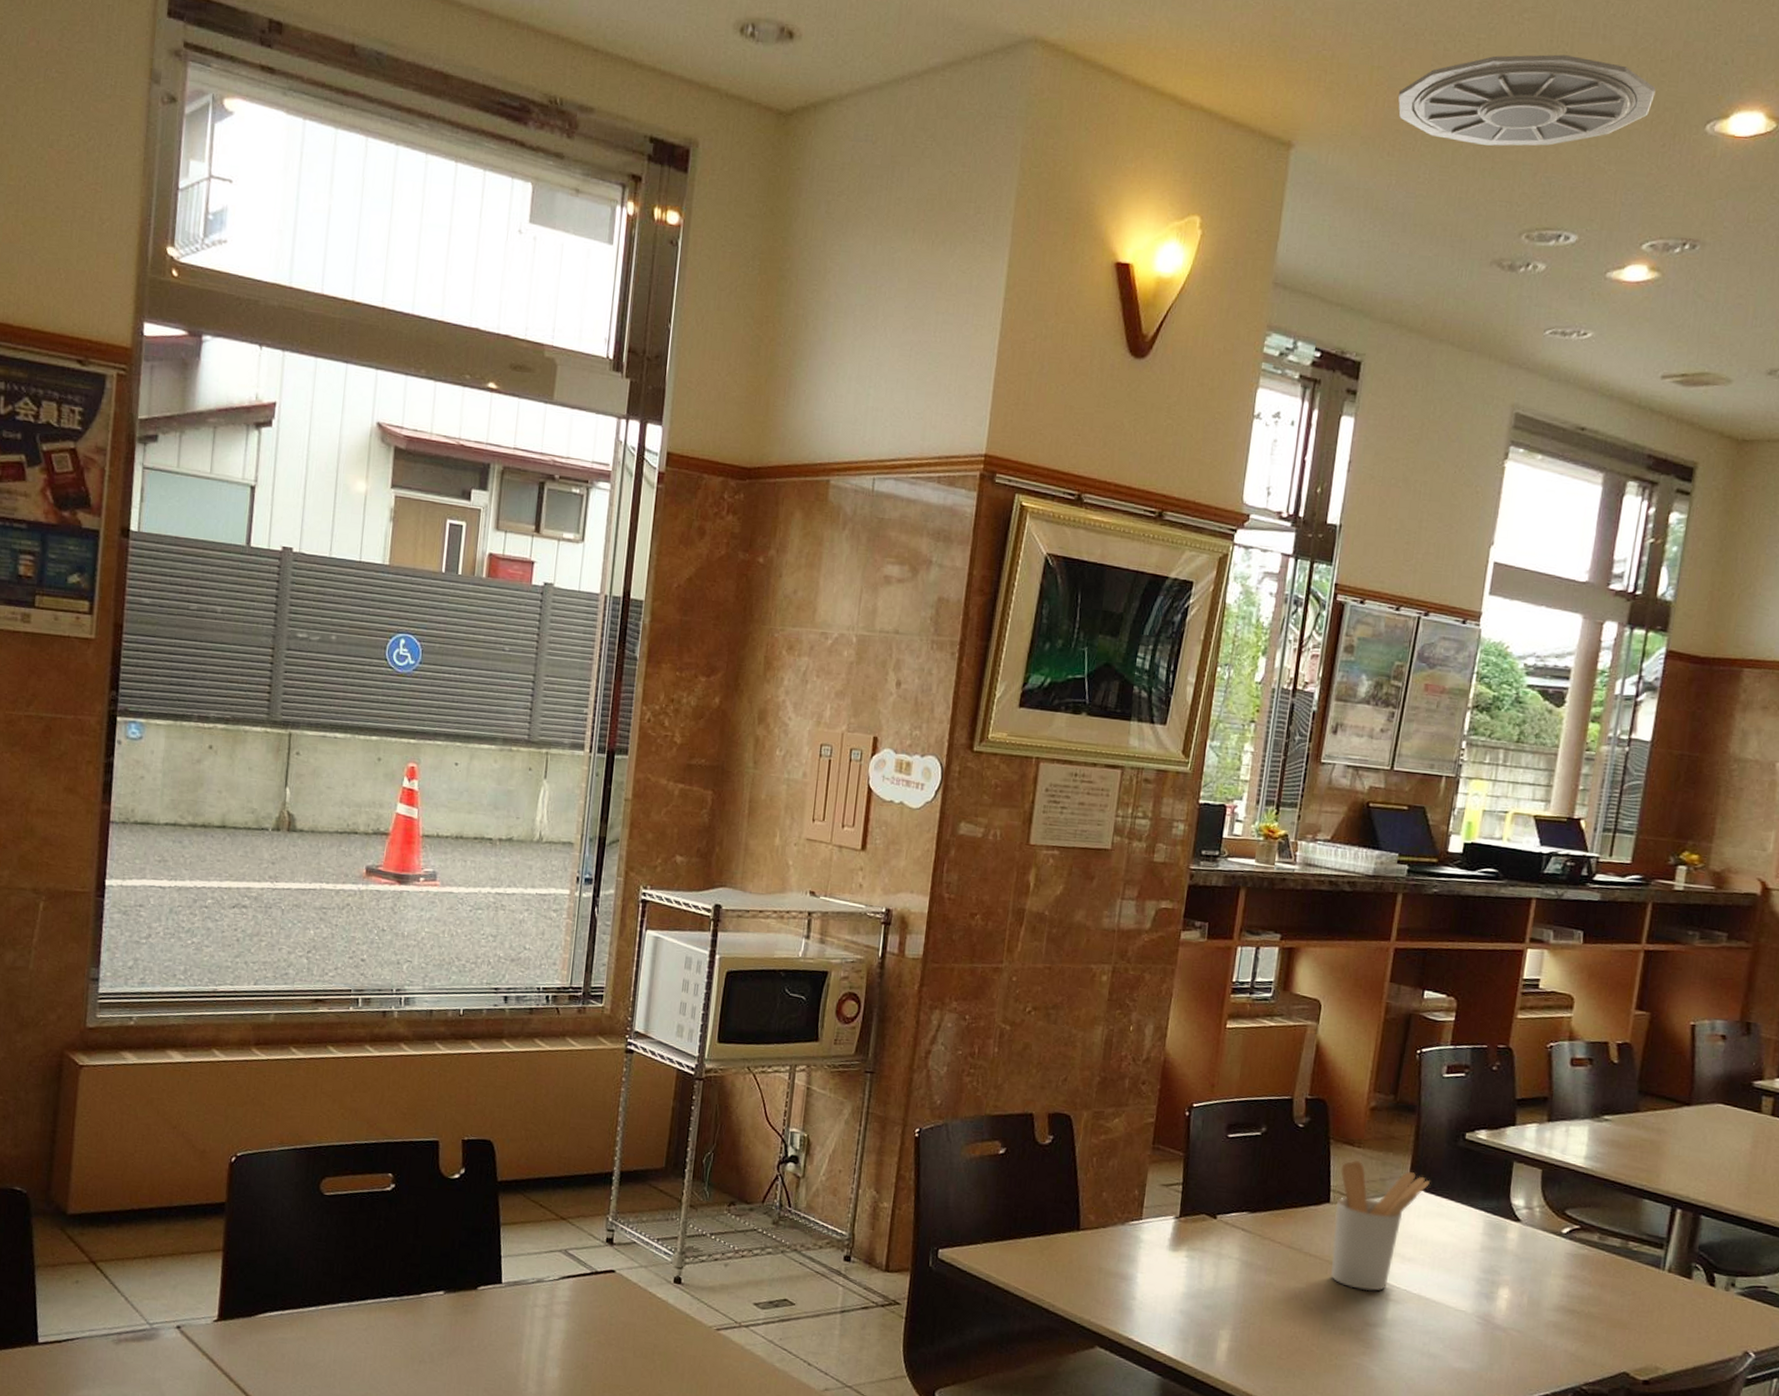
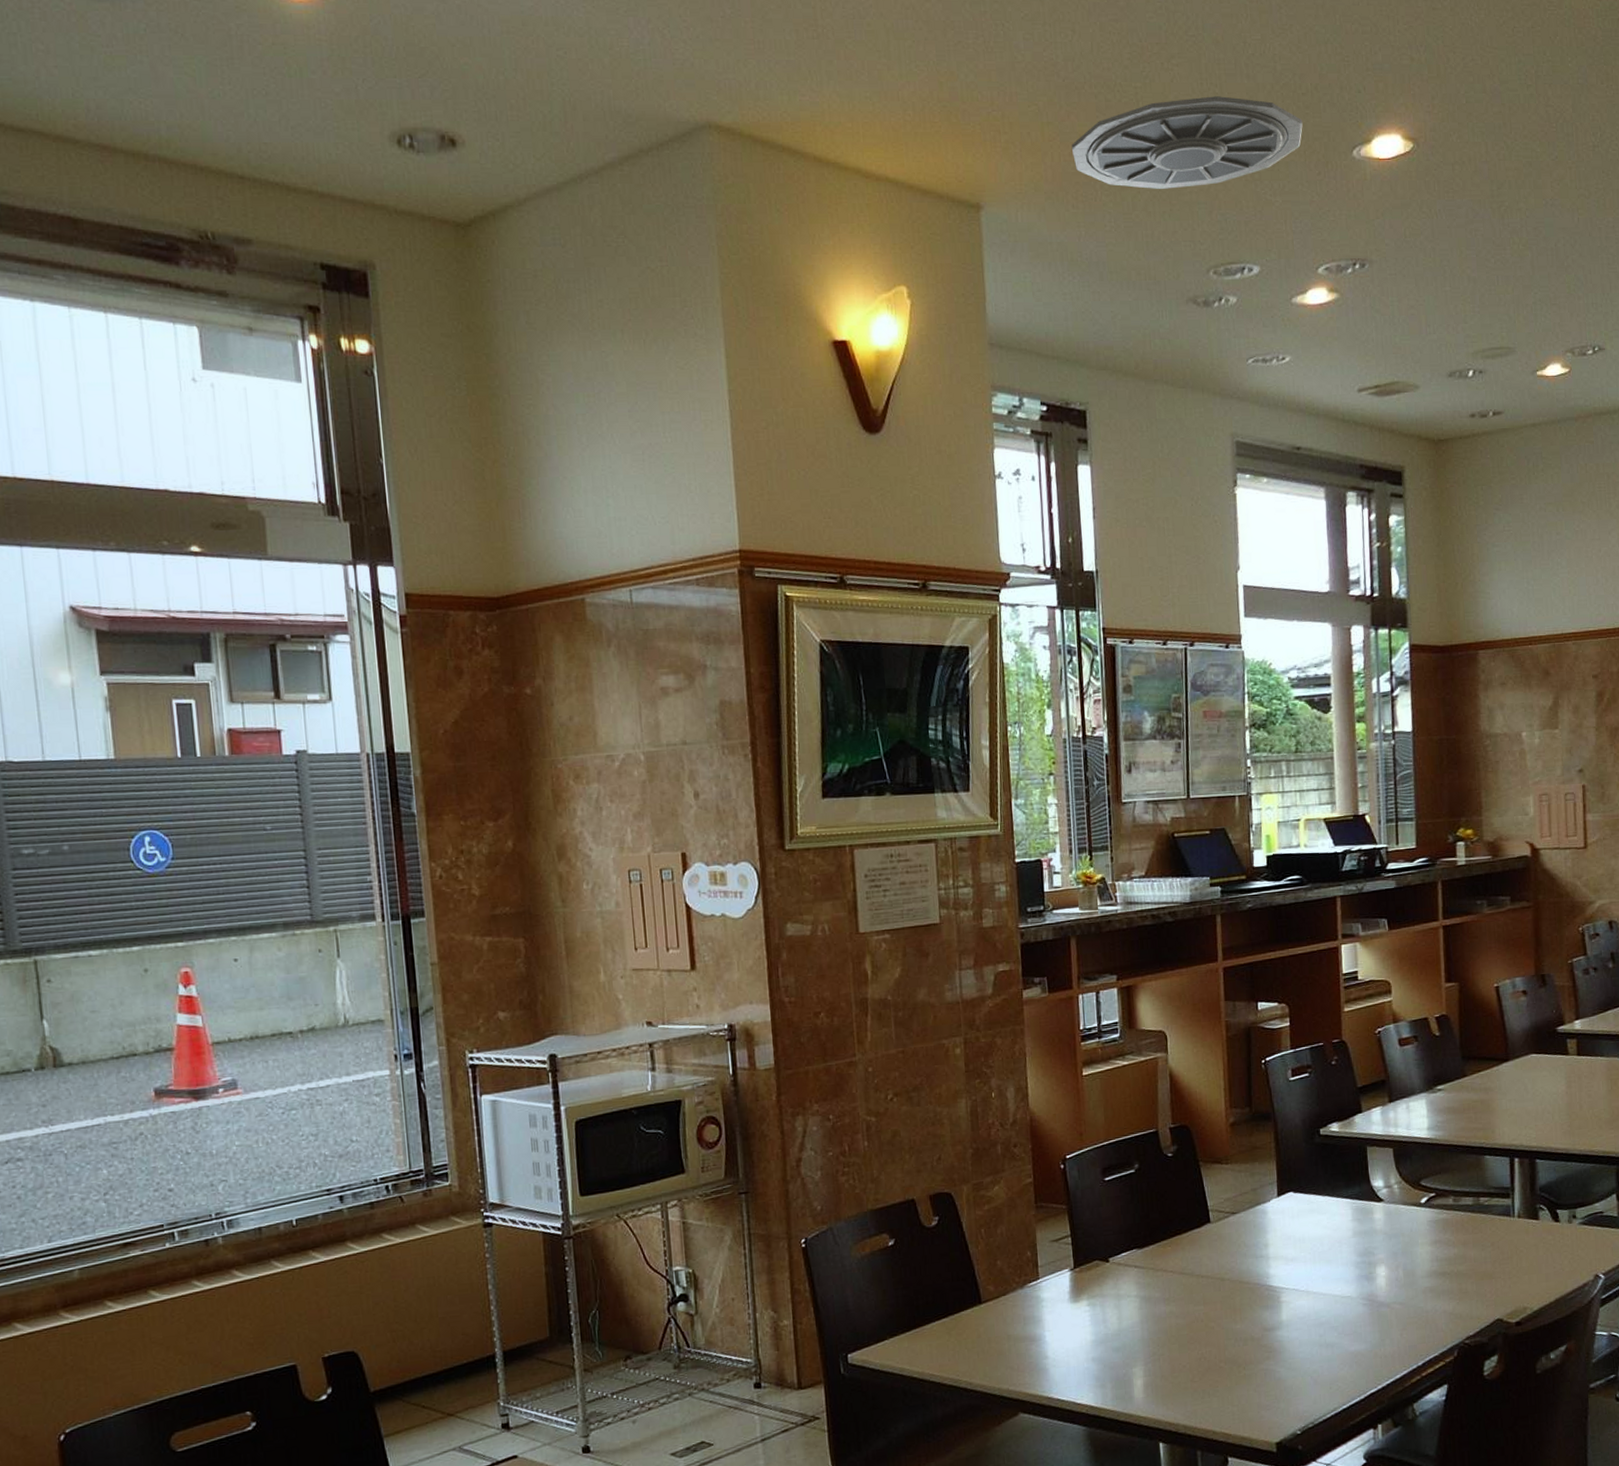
utensil holder: present [1331,1160,1430,1291] -> none [1214,1176,1297,1299]

